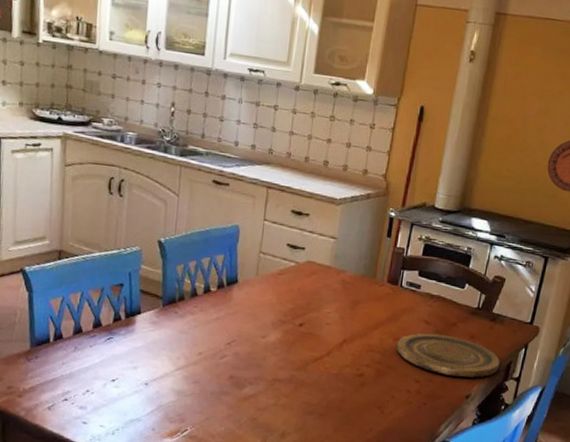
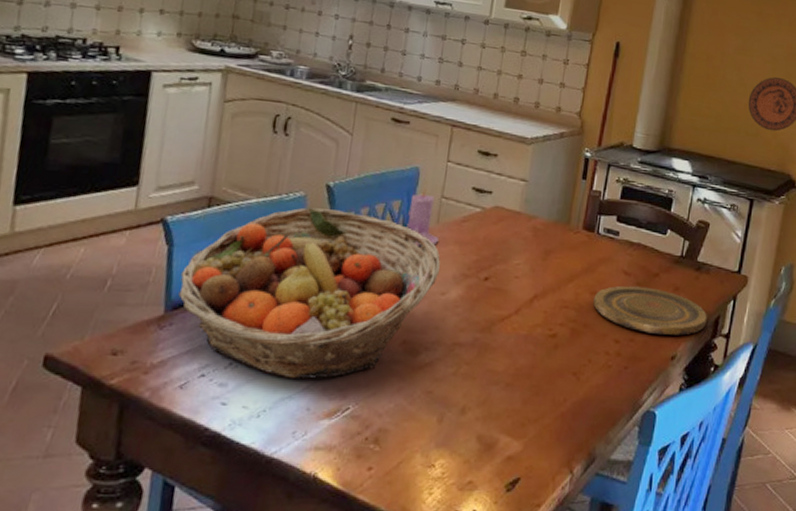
fruit basket: none [40,260,261,405] -> present [178,207,441,380]
candle: none [230,245,258,297] -> present [407,189,439,247]

